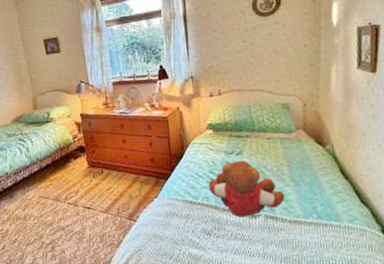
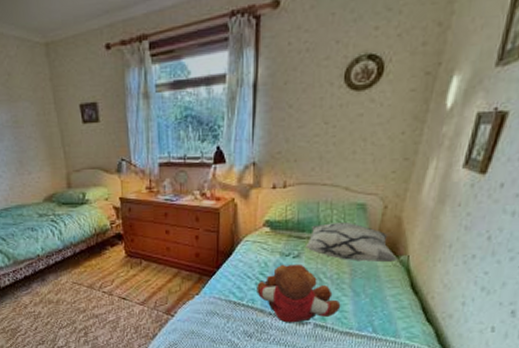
decorative pillow: none [245,120,325,154] -> present [305,222,398,263]

